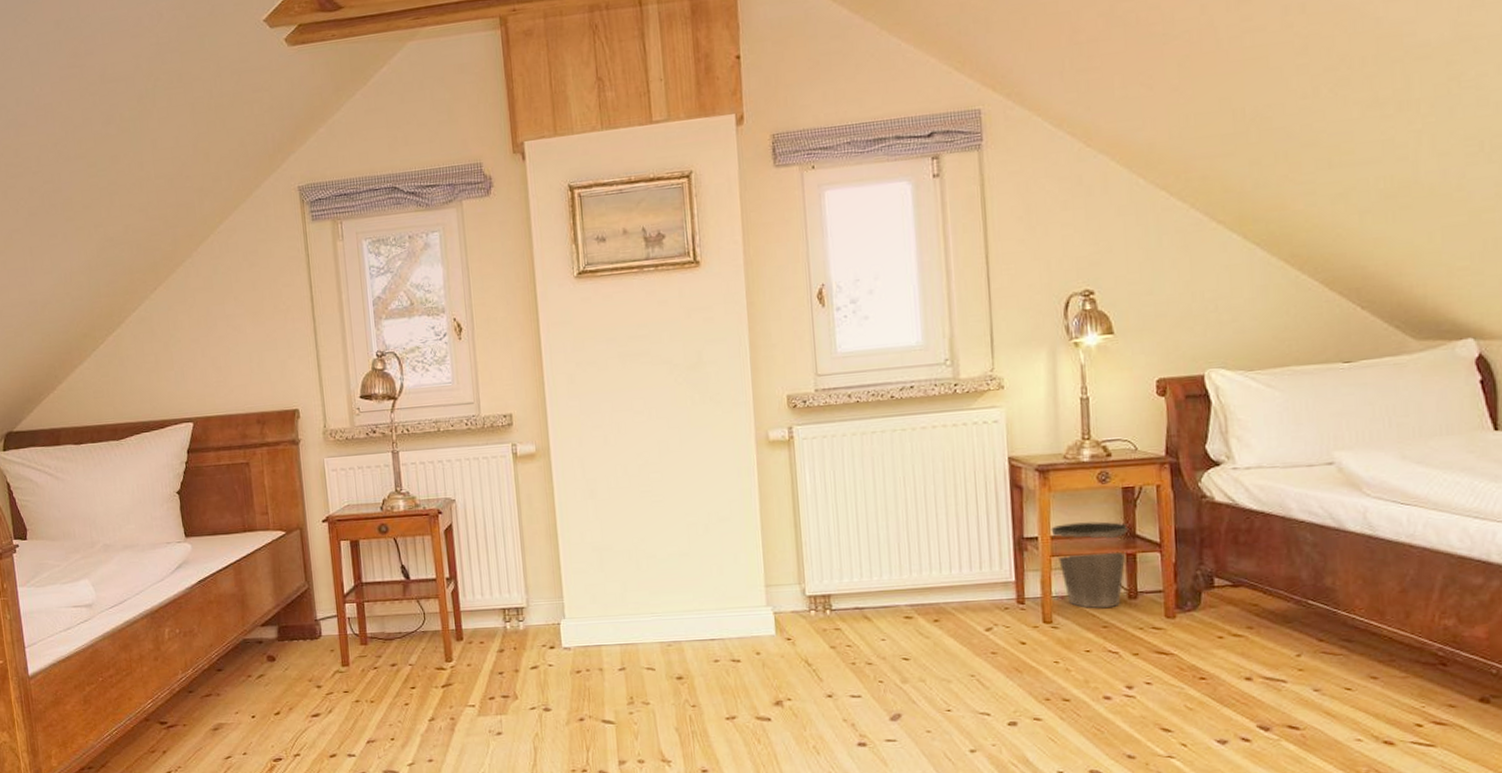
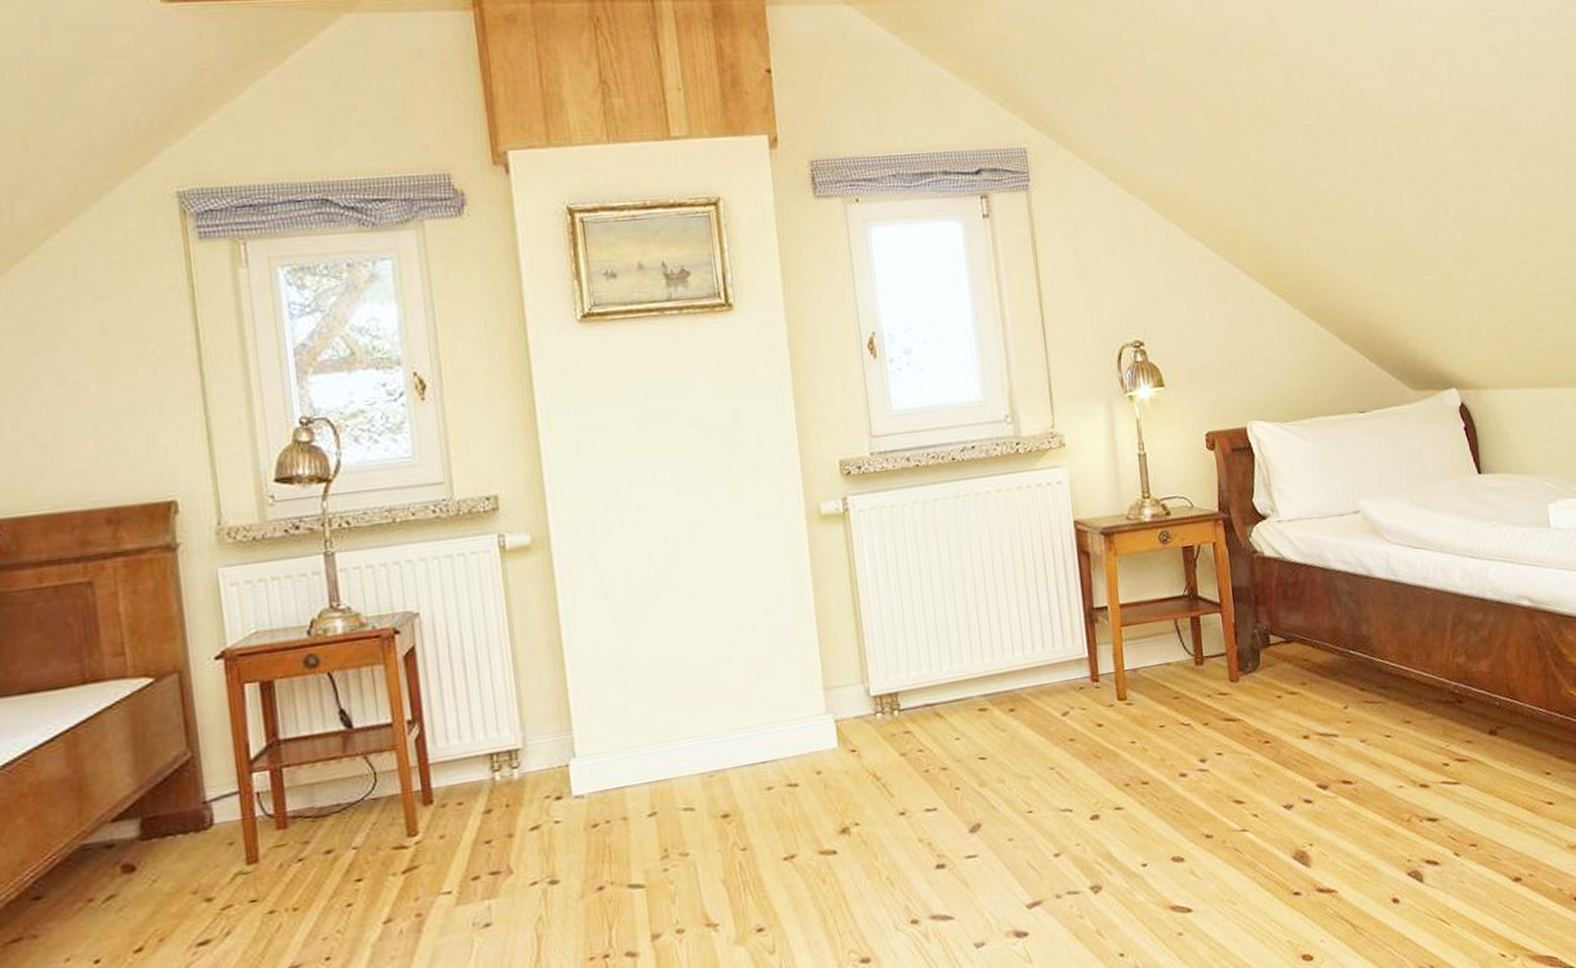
waste basket: present [1050,521,1129,609] -> none [1119,584,1192,680]

